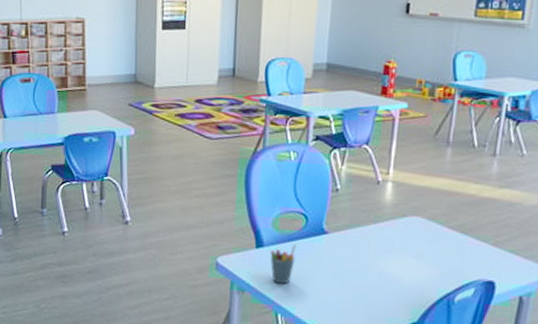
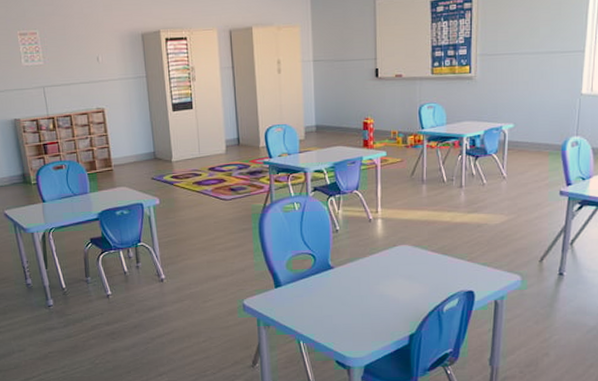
pen holder: present [270,243,296,285] -> none [287,279,309,316]

